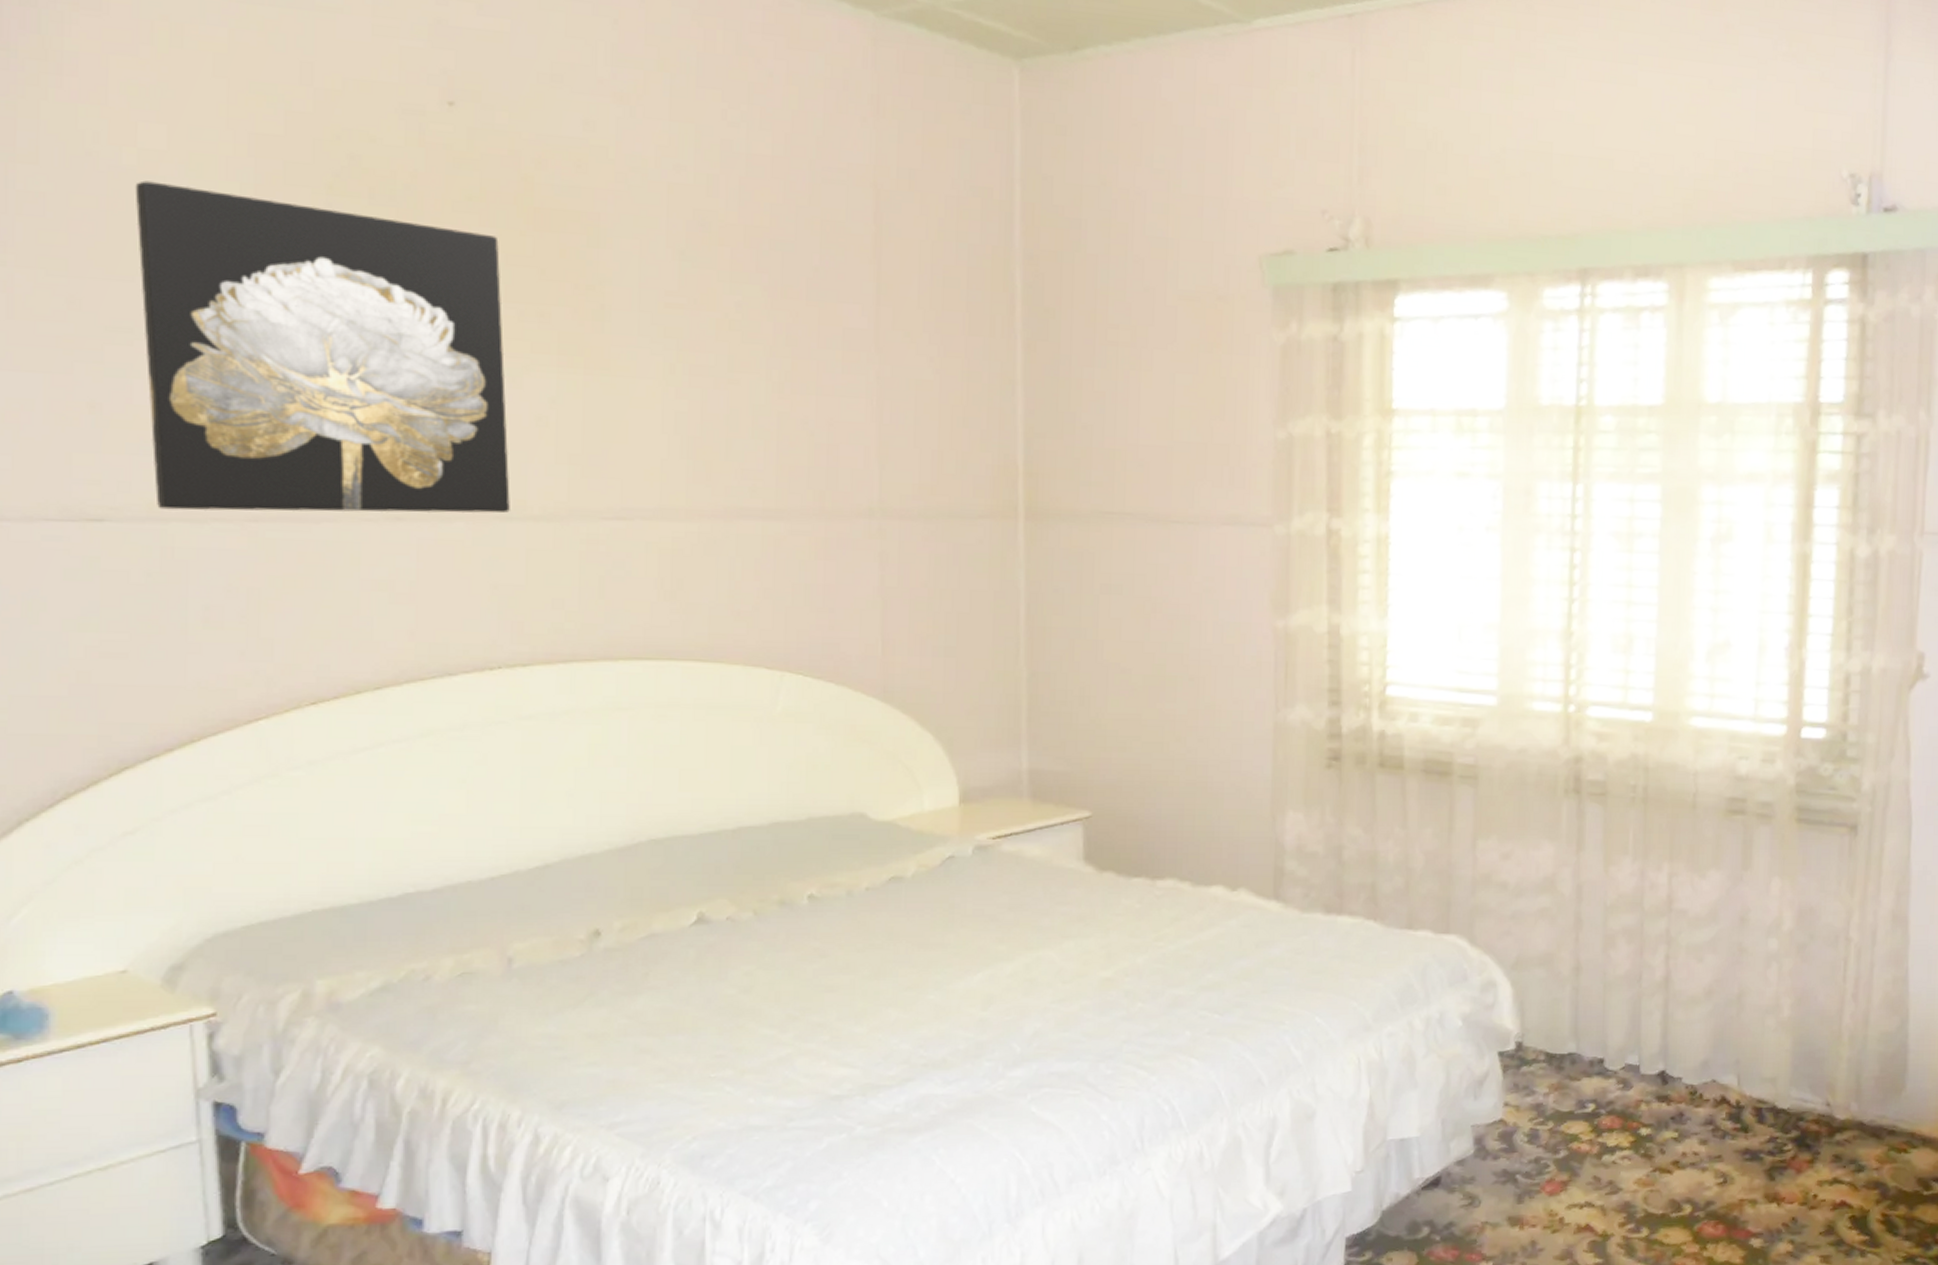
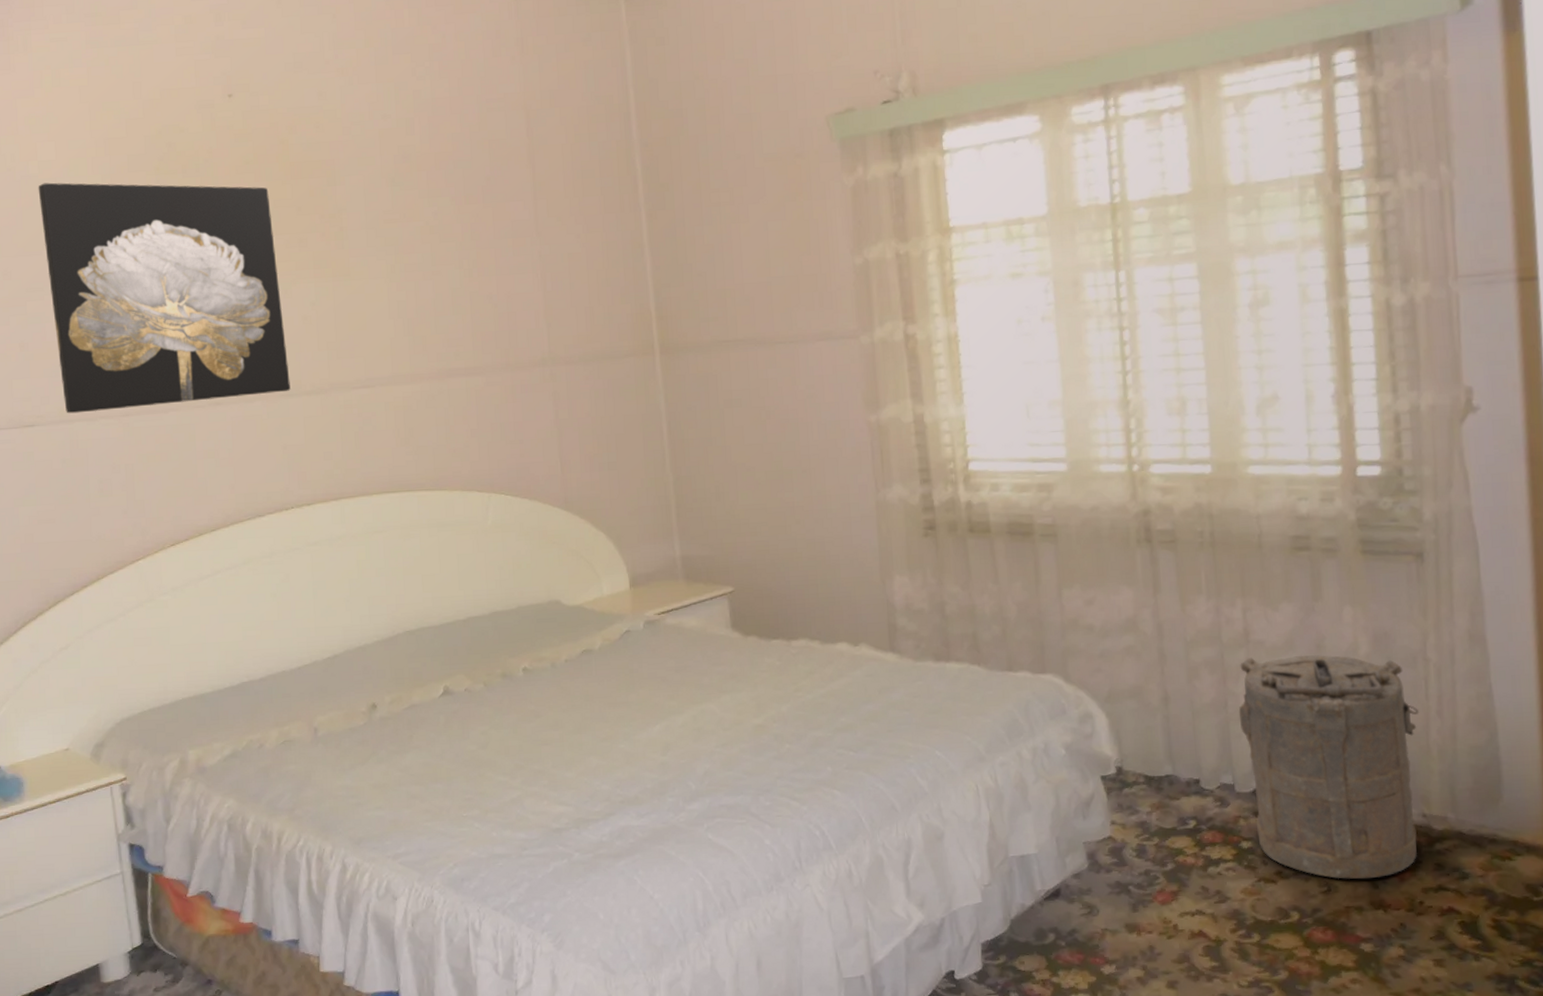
laundry hamper: none [1652,927,1836,1171] -> present [1238,655,1420,880]

